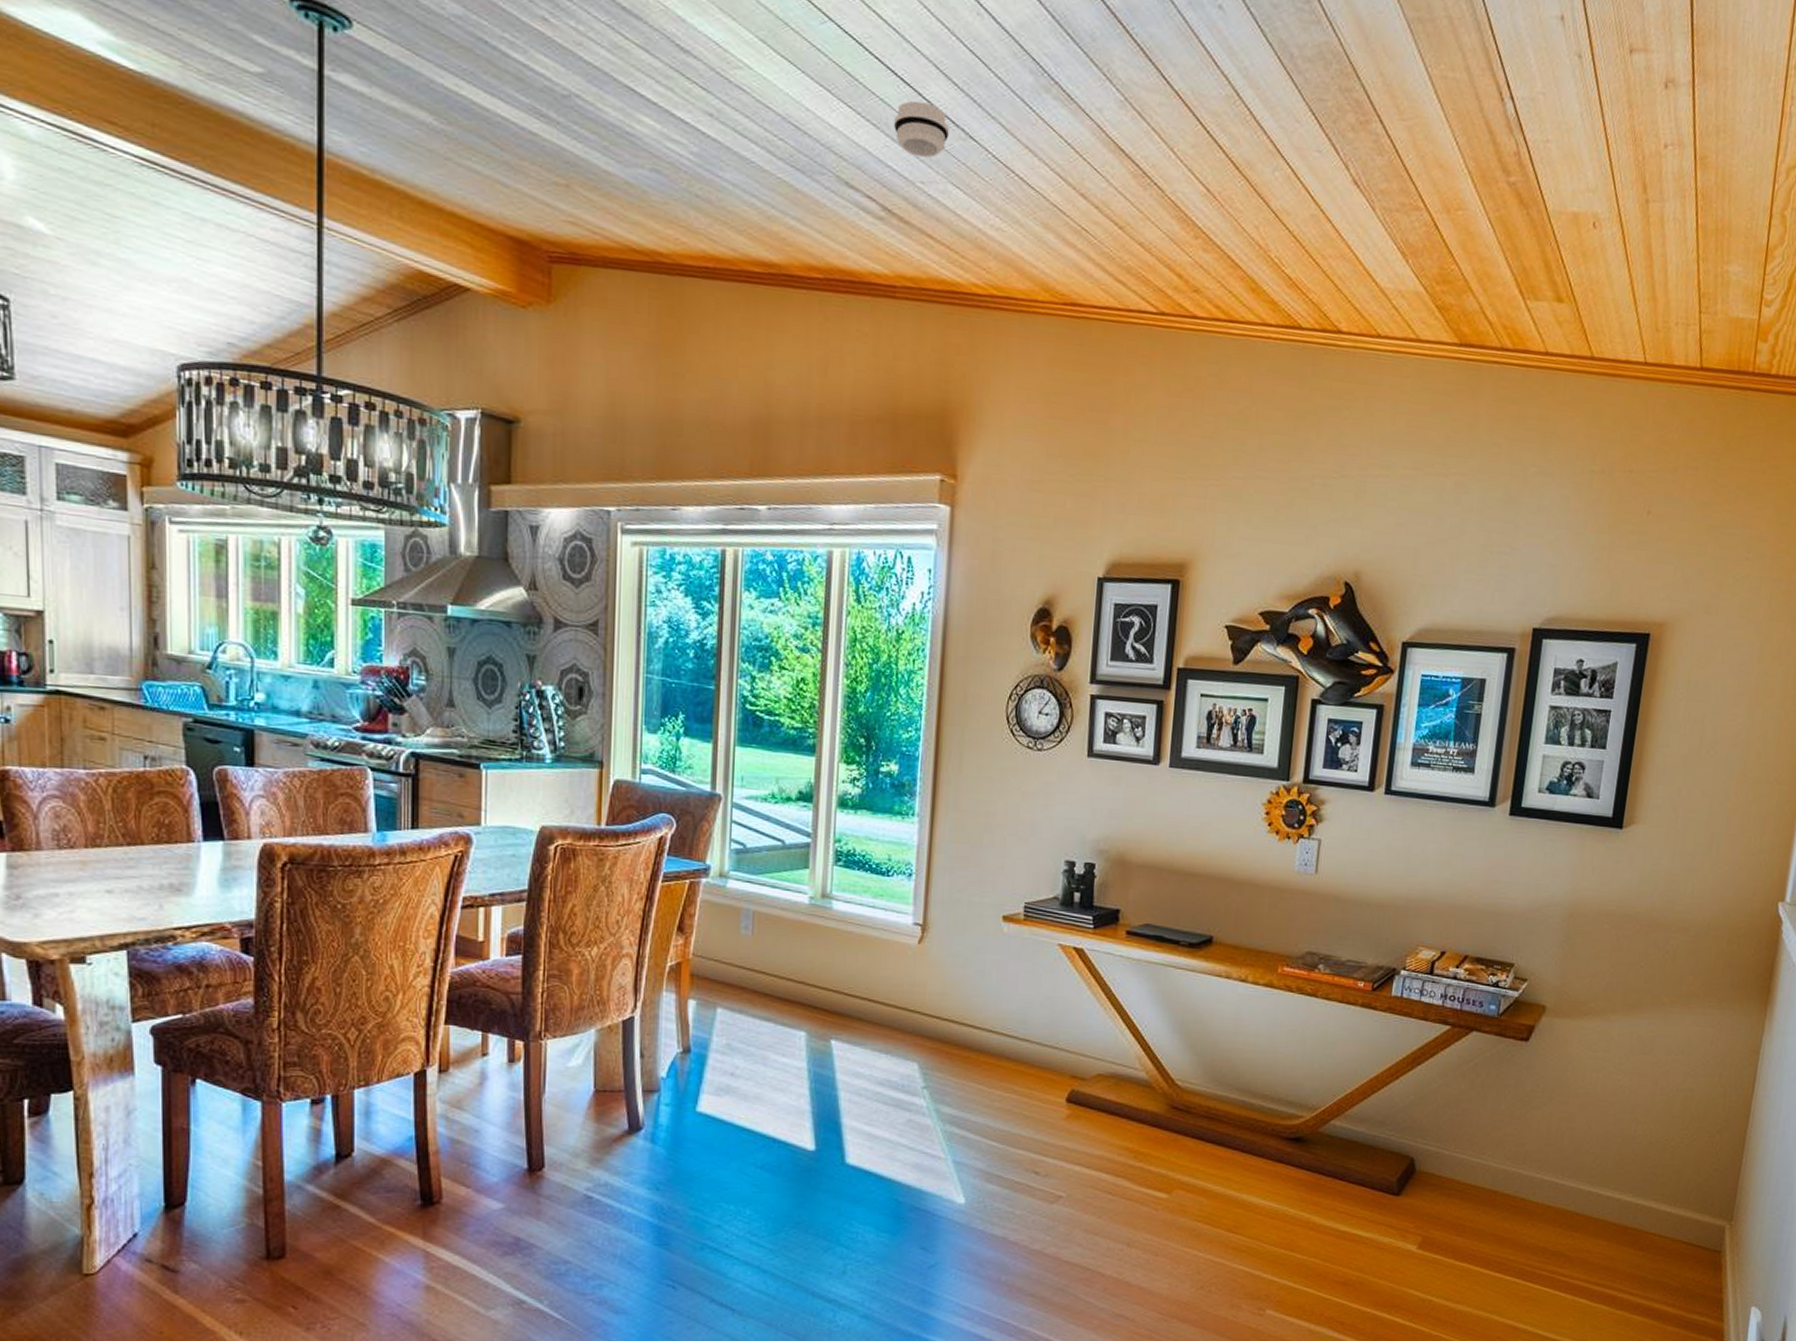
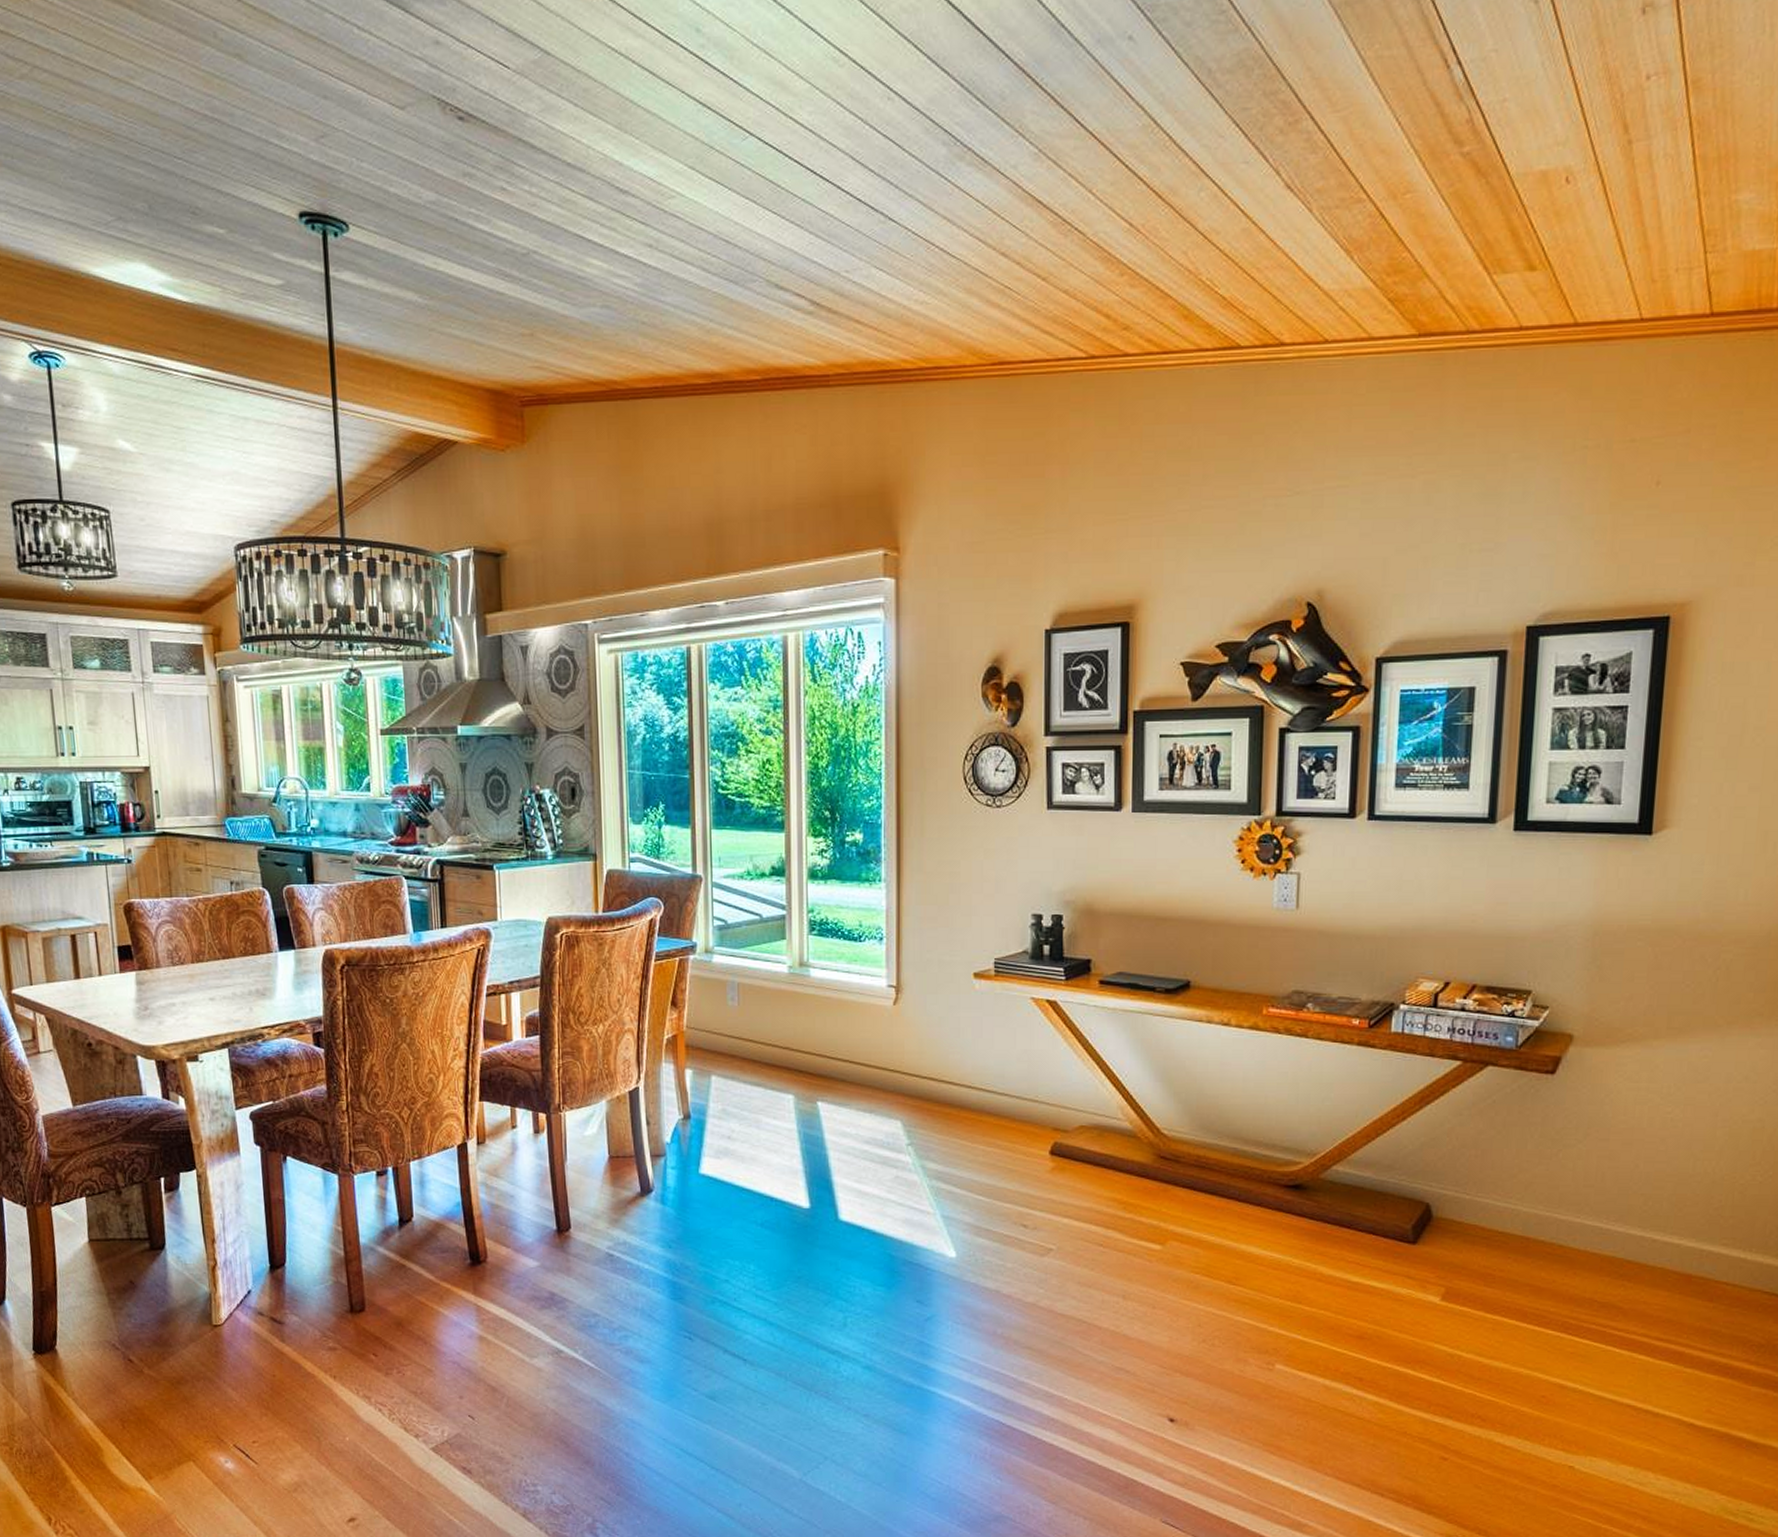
smoke detector: present [893,100,949,159] -> none [815,194,869,248]

